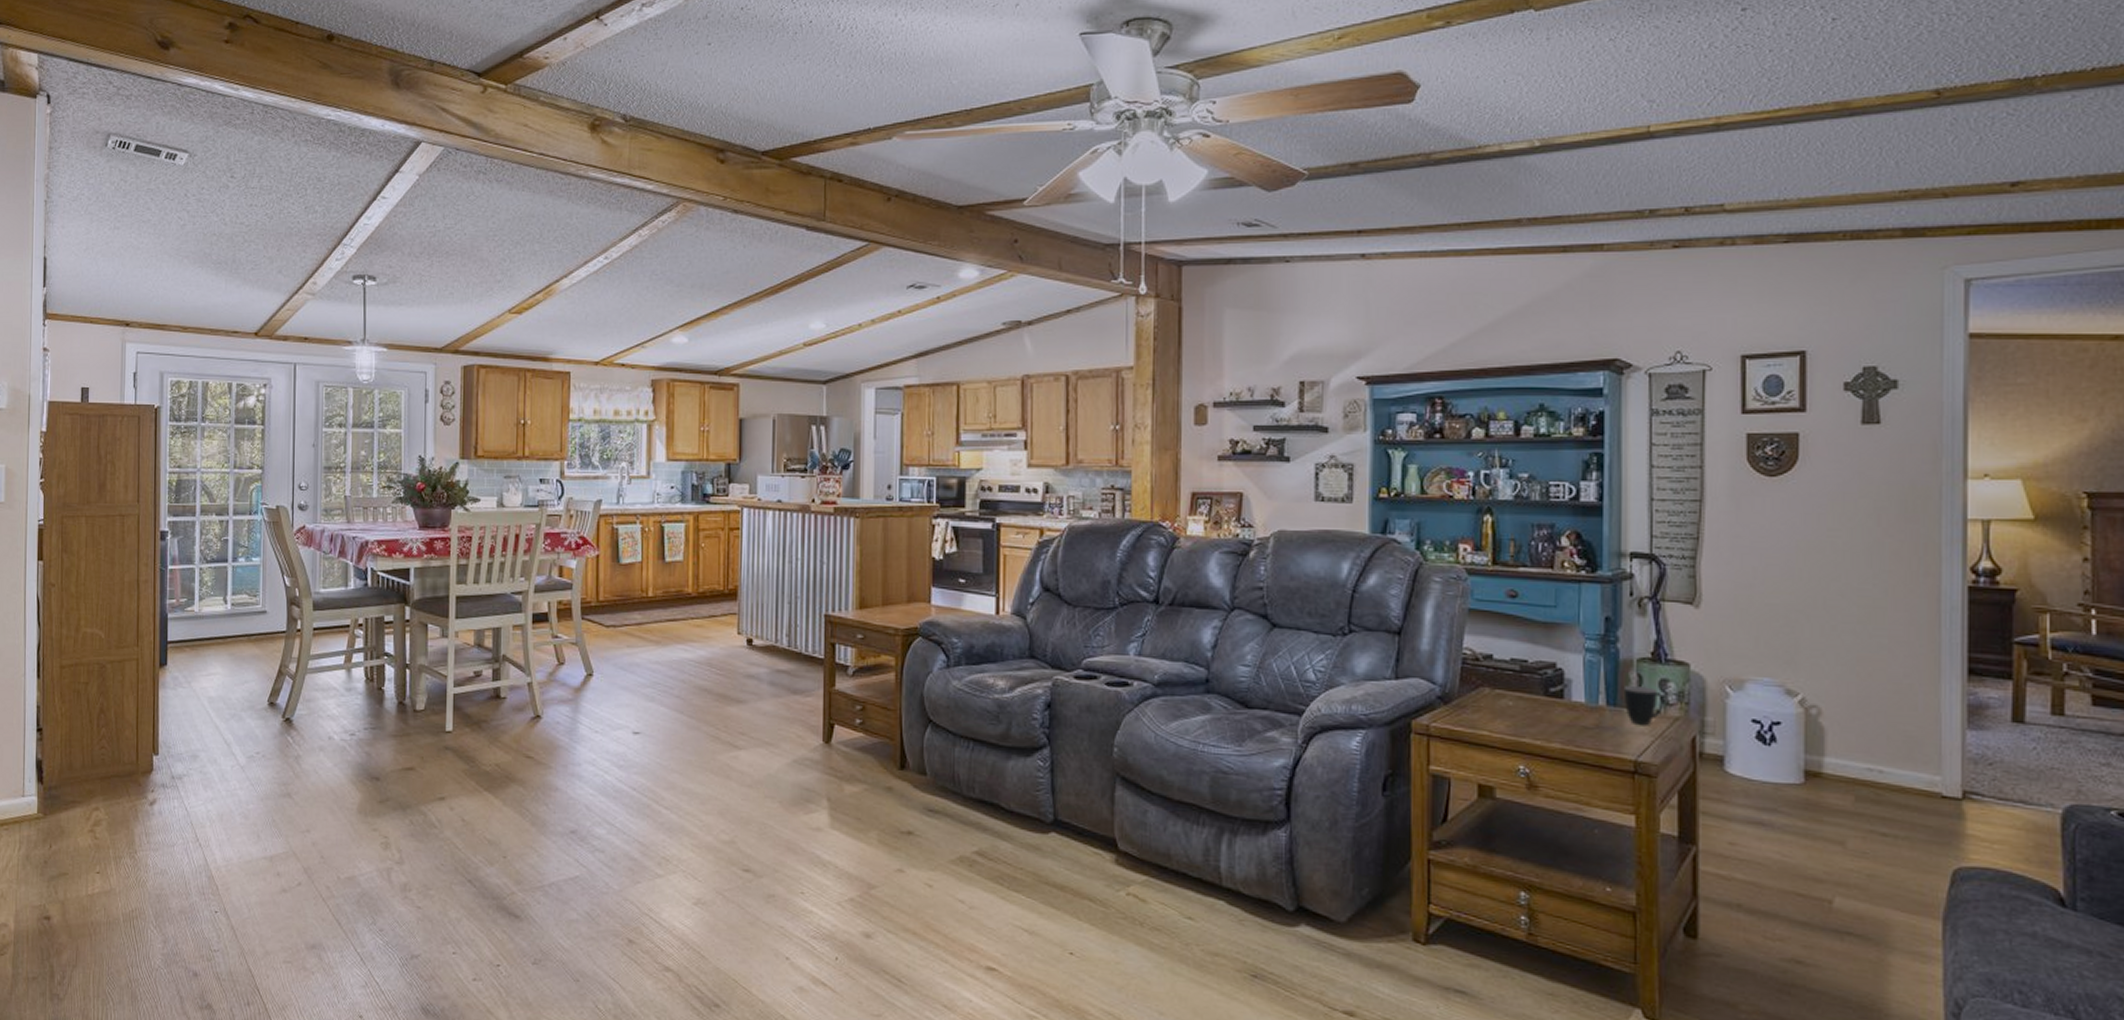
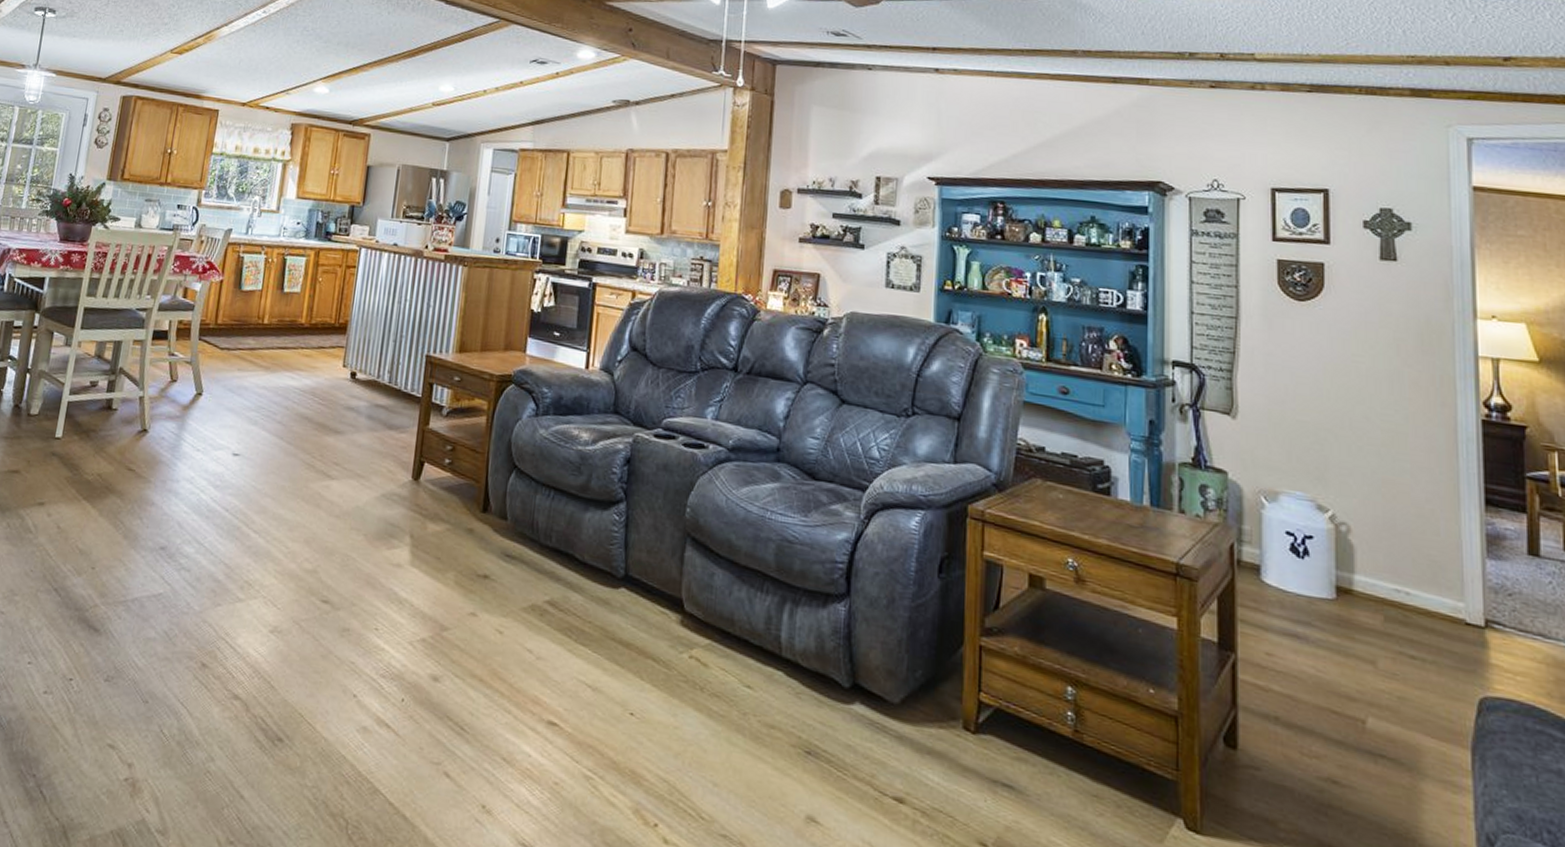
mug: present [1623,685,1665,725] -> none [1166,488,1205,529]

